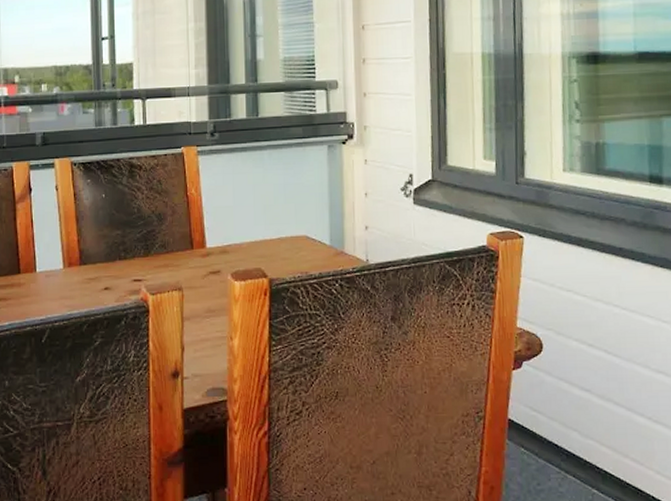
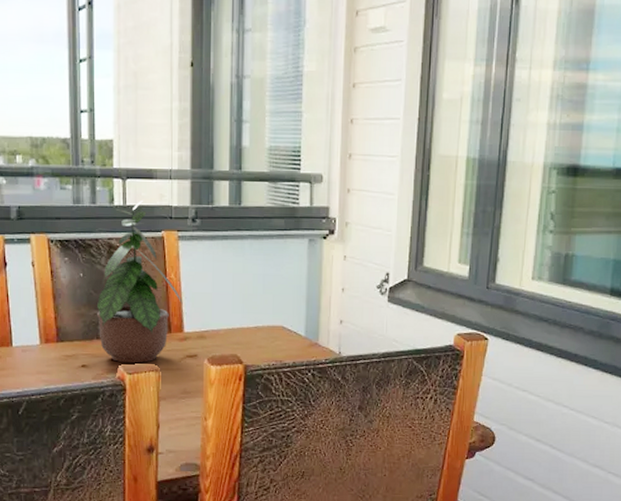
potted plant: none [118,119,204,283] -> present [96,201,183,363]

